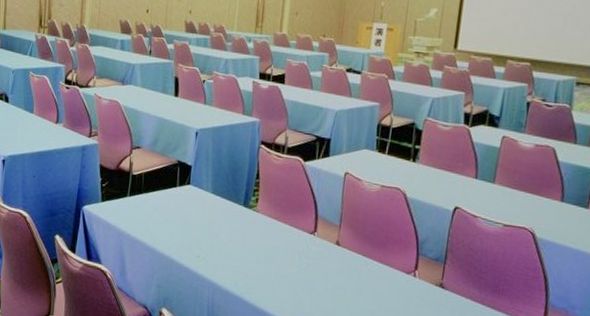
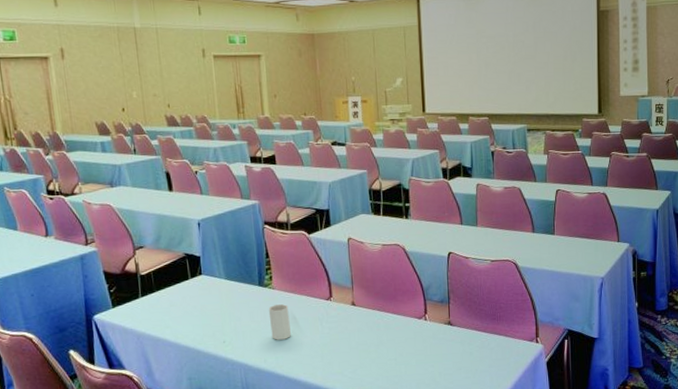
cup: none [246,228,269,267] -> present [268,304,291,340]

